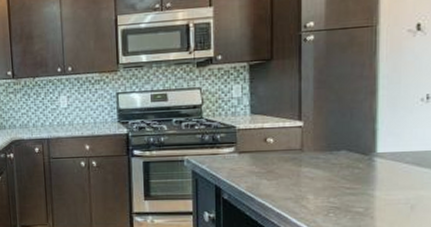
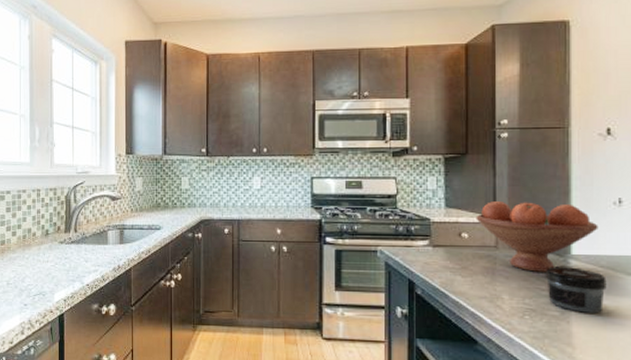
fruit bowl: none [281,103,405,172] -> present [476,202,598,272]
jar: none [349,165,411,208] -> present [545,267,607,313]

